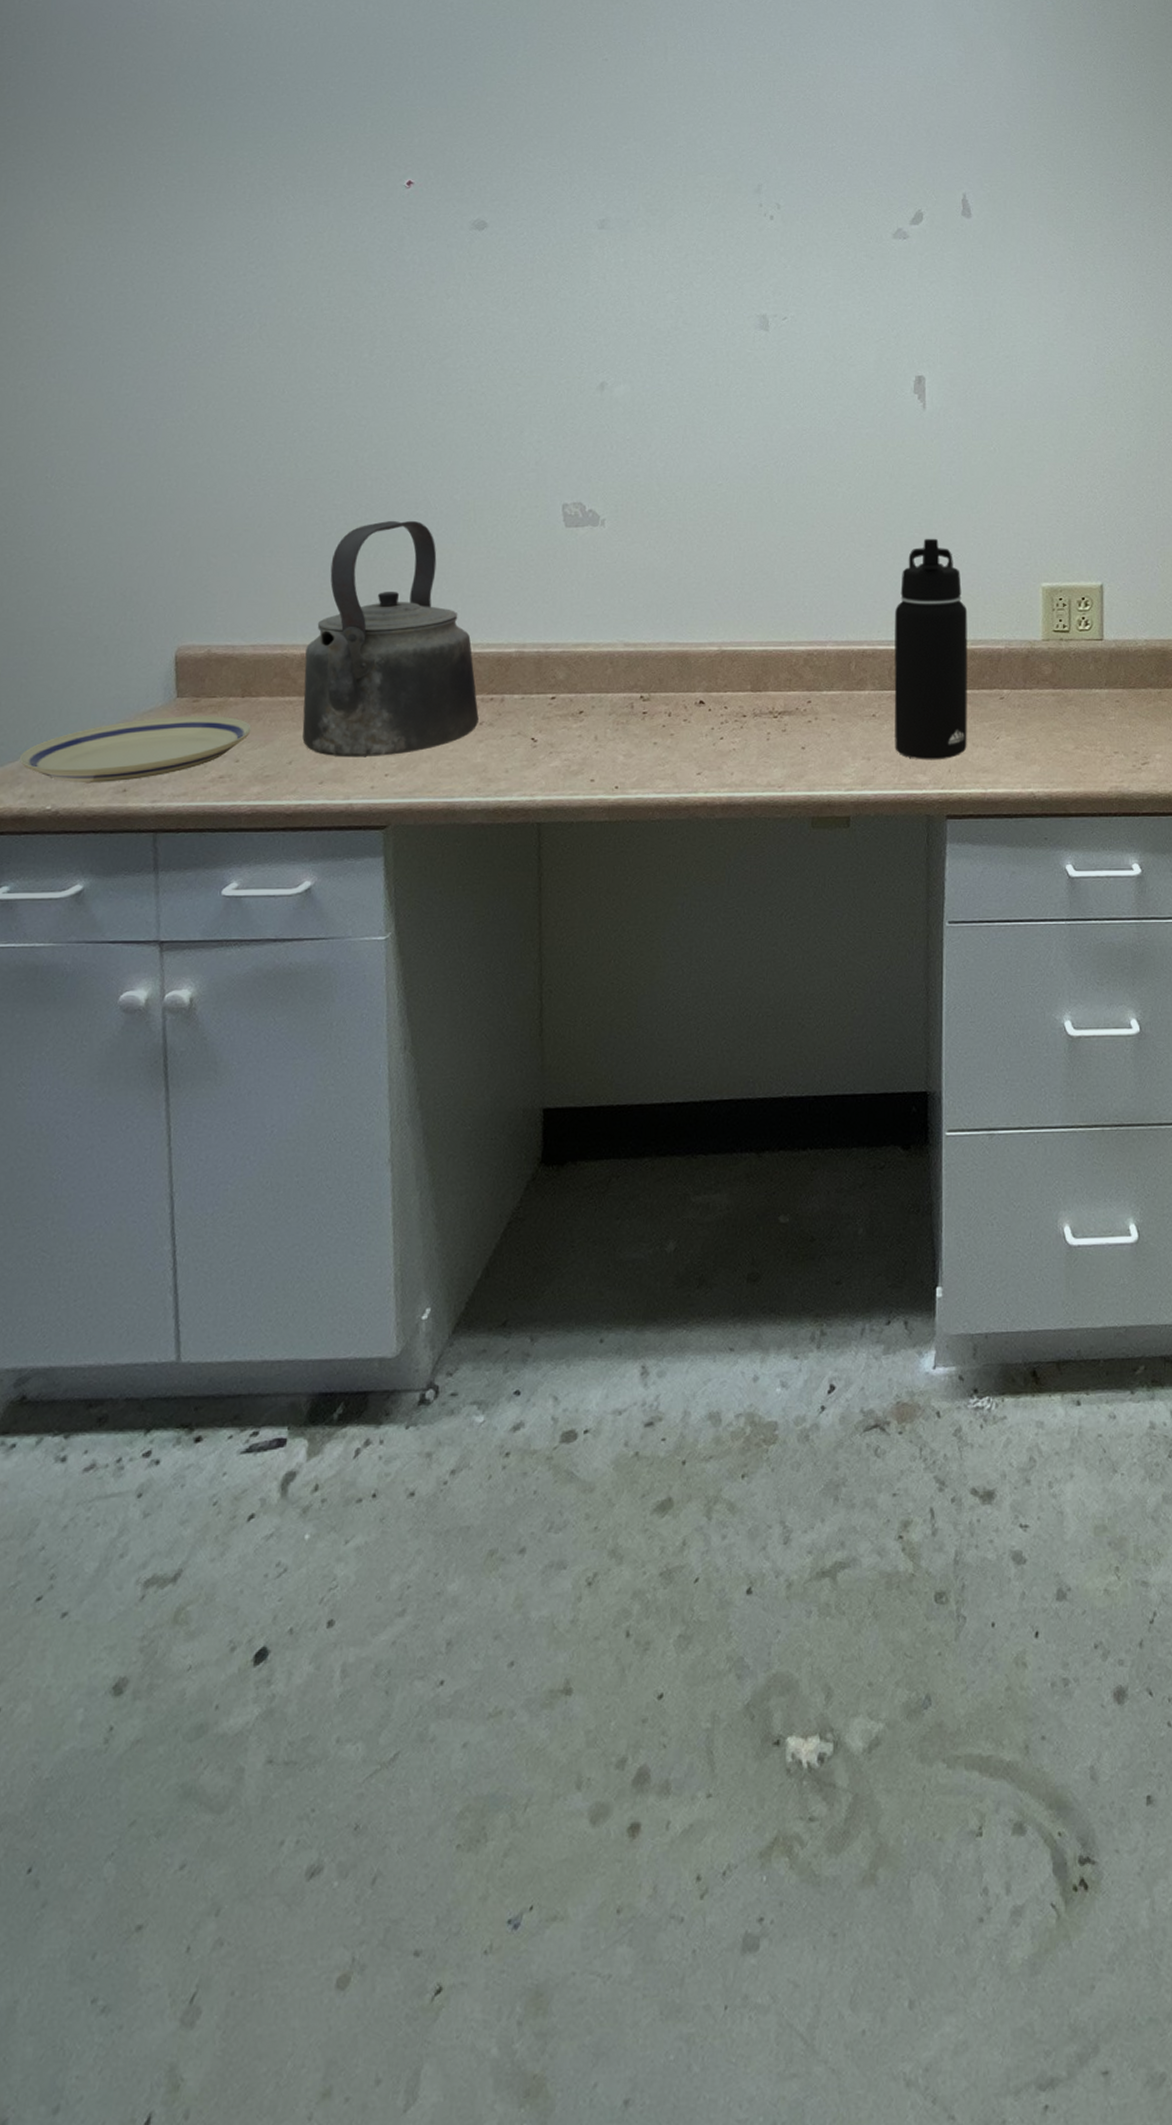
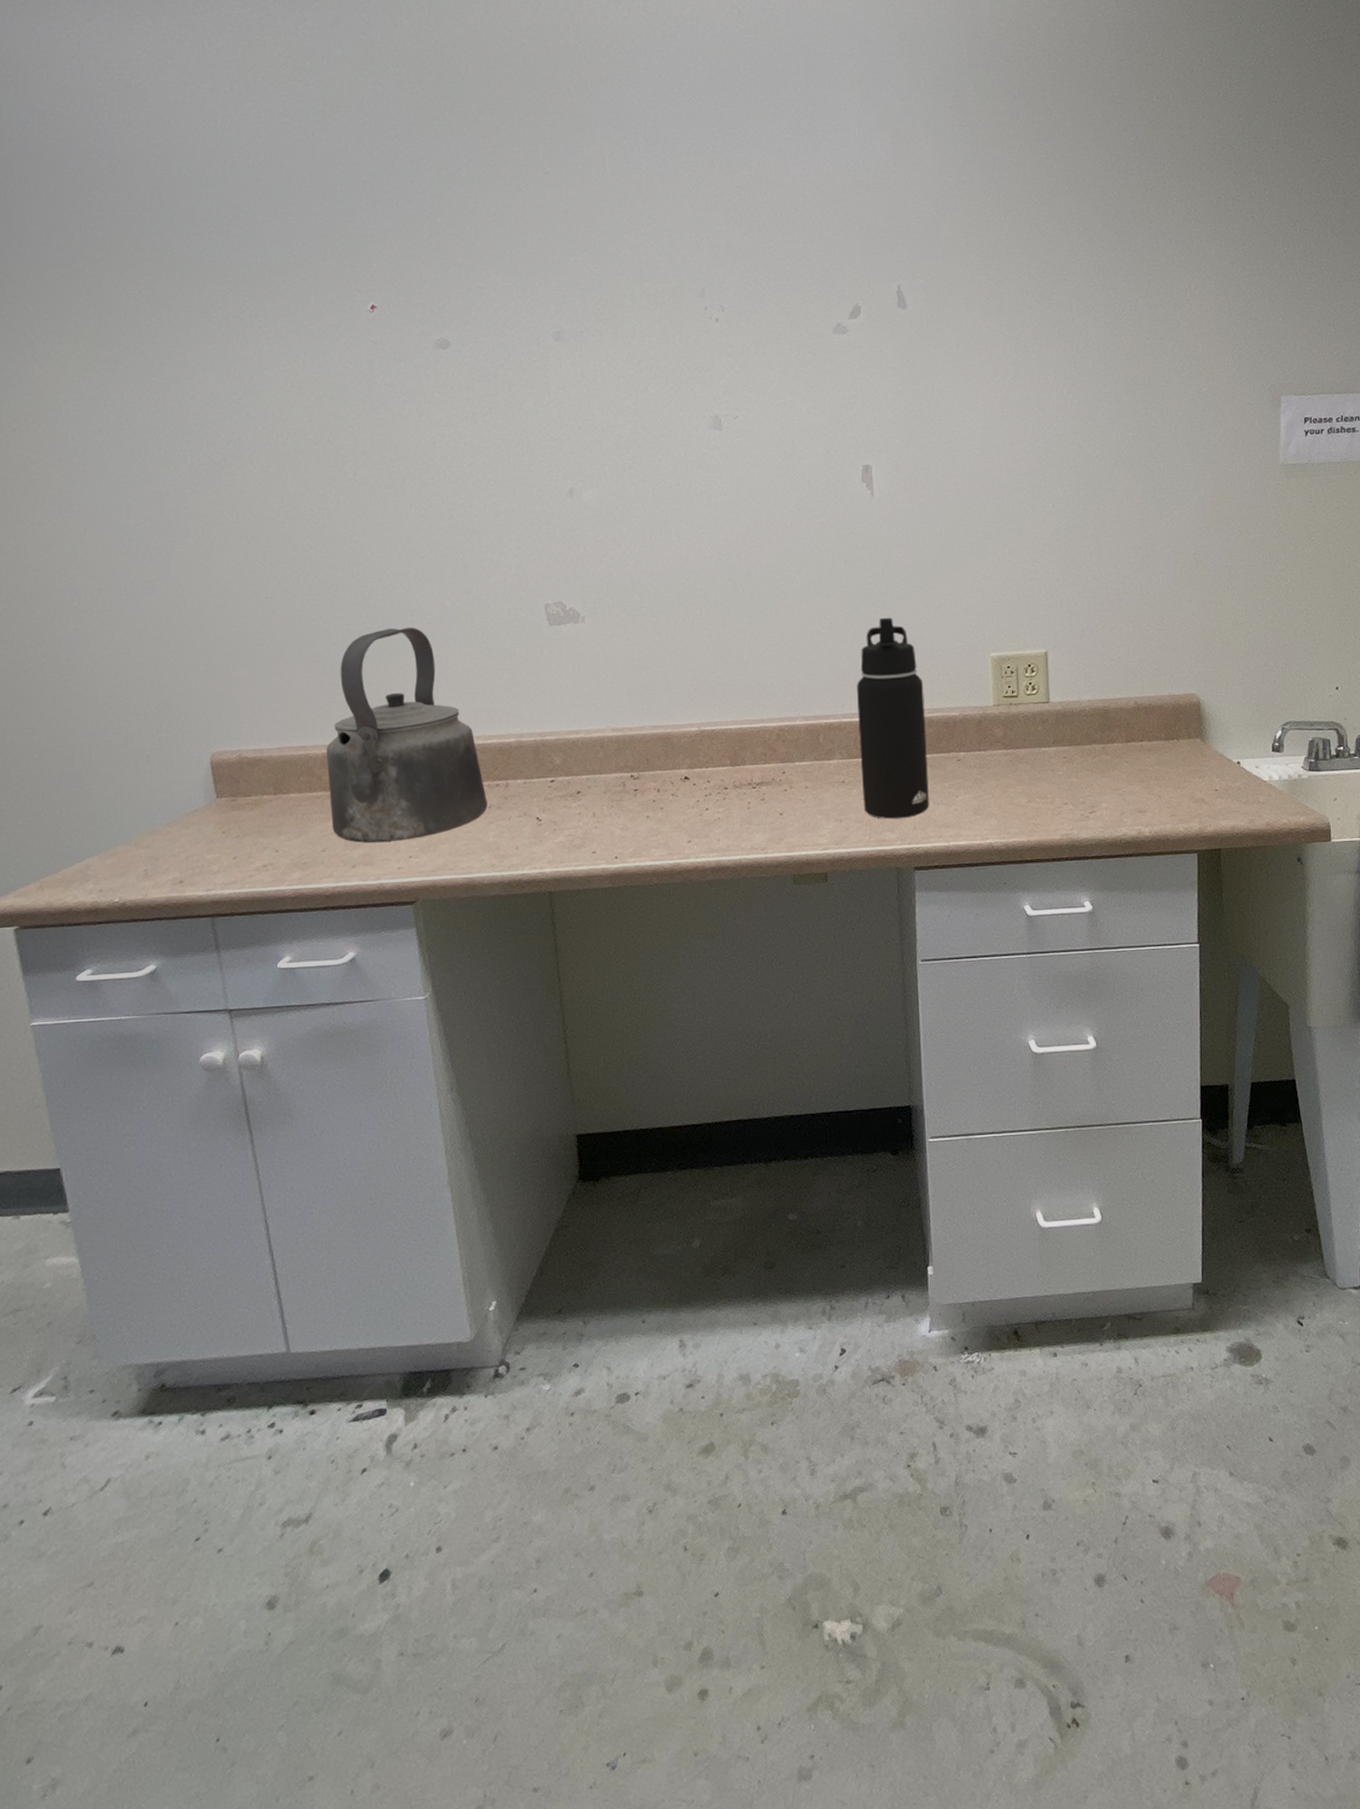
plate: present [19,716,252,782] -> none [85,812,286,877]

